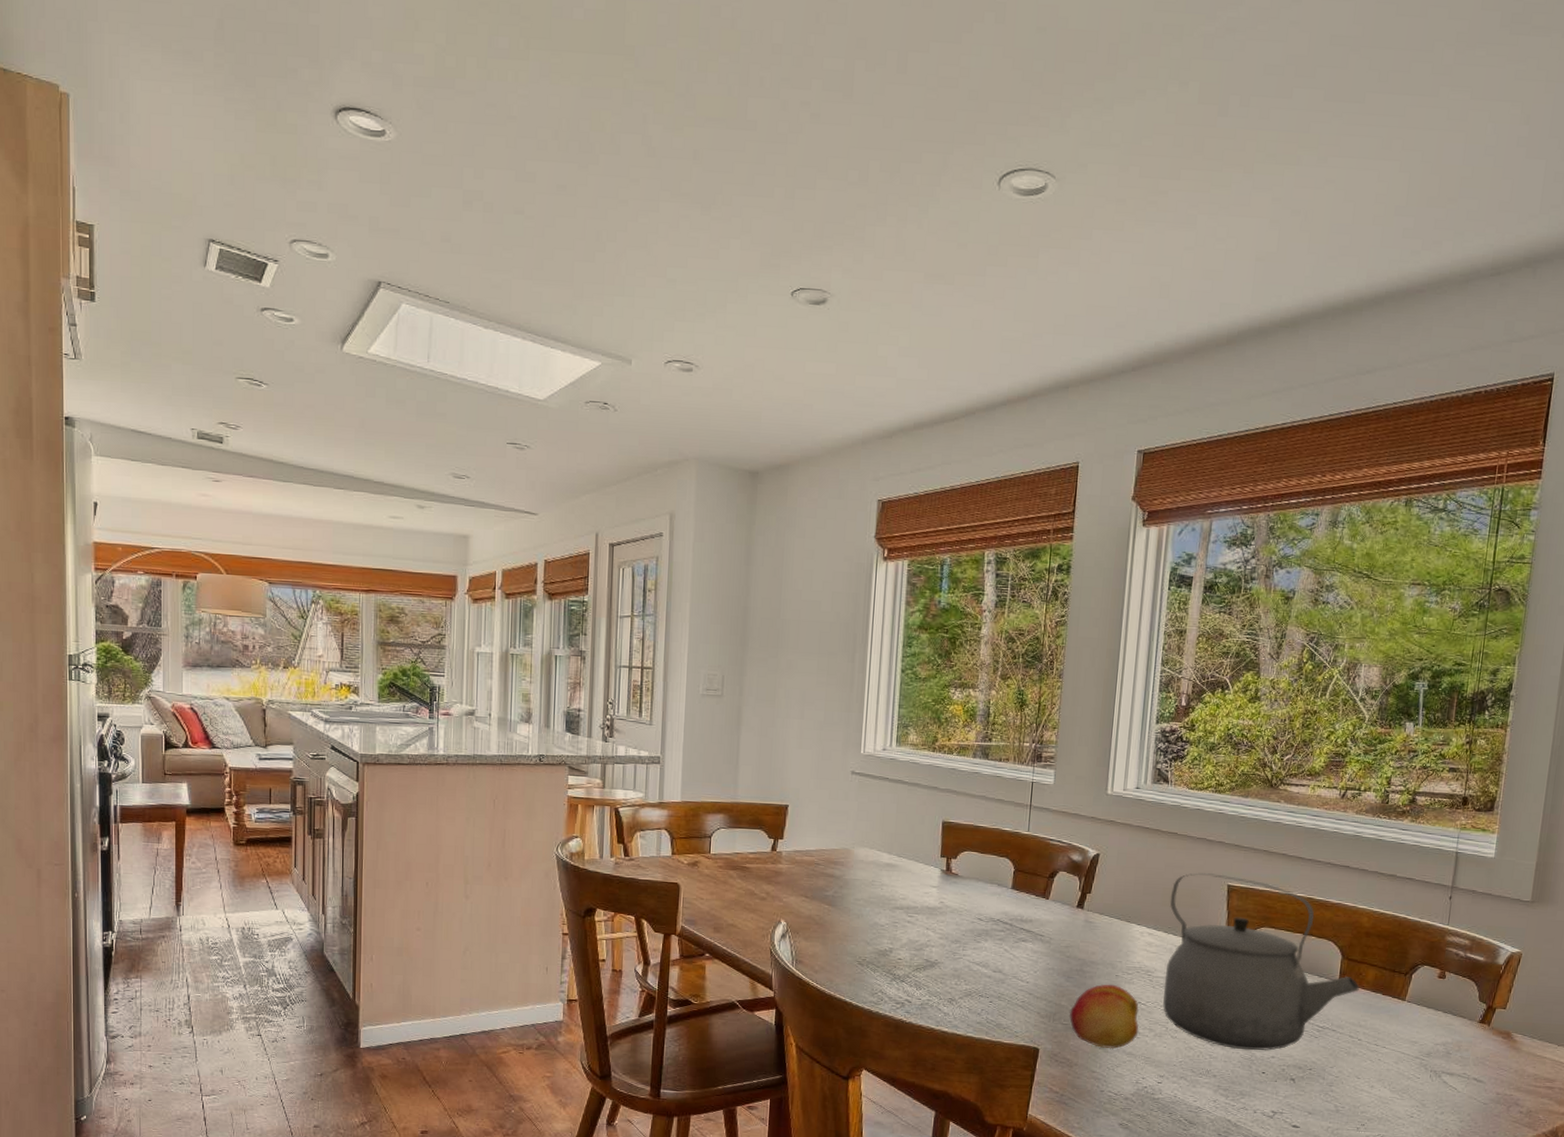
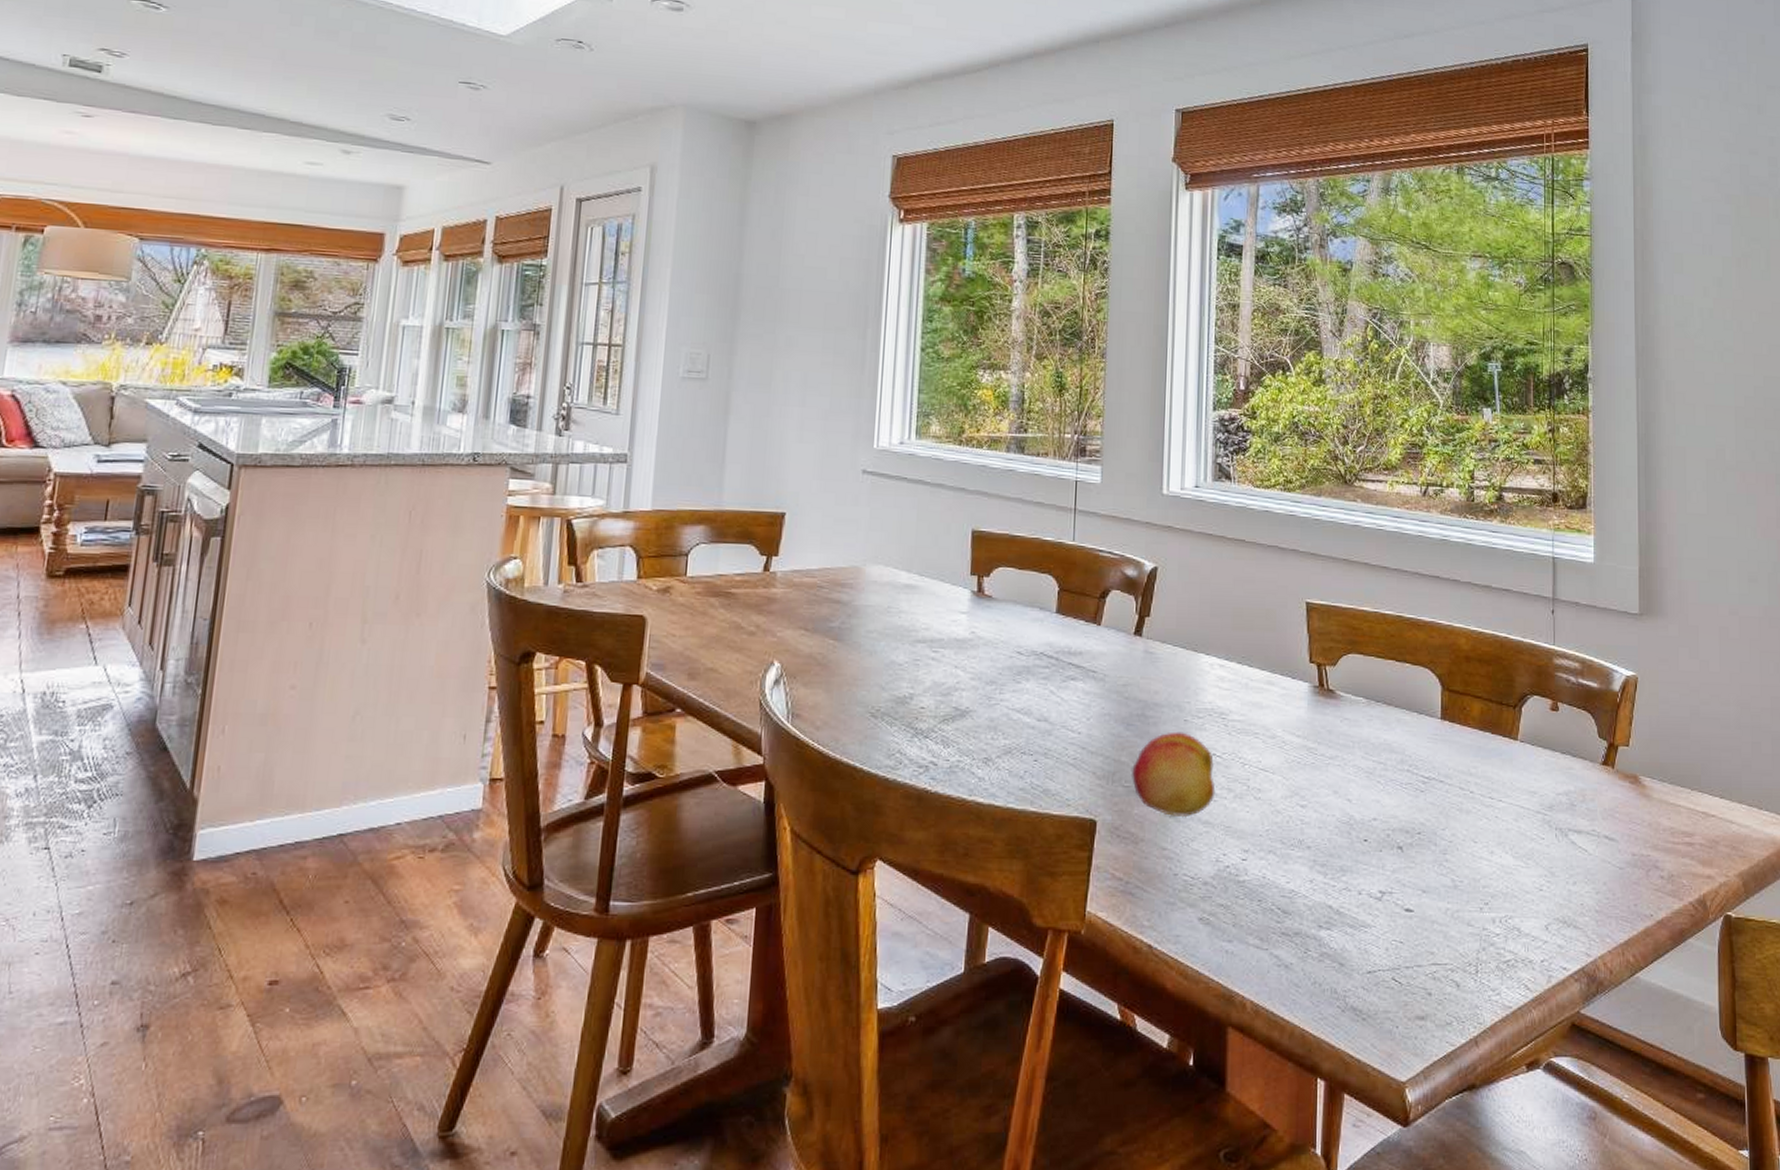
tea kettle: present [1163,873,1359,1051] -> none [1241,588,1465,812]

